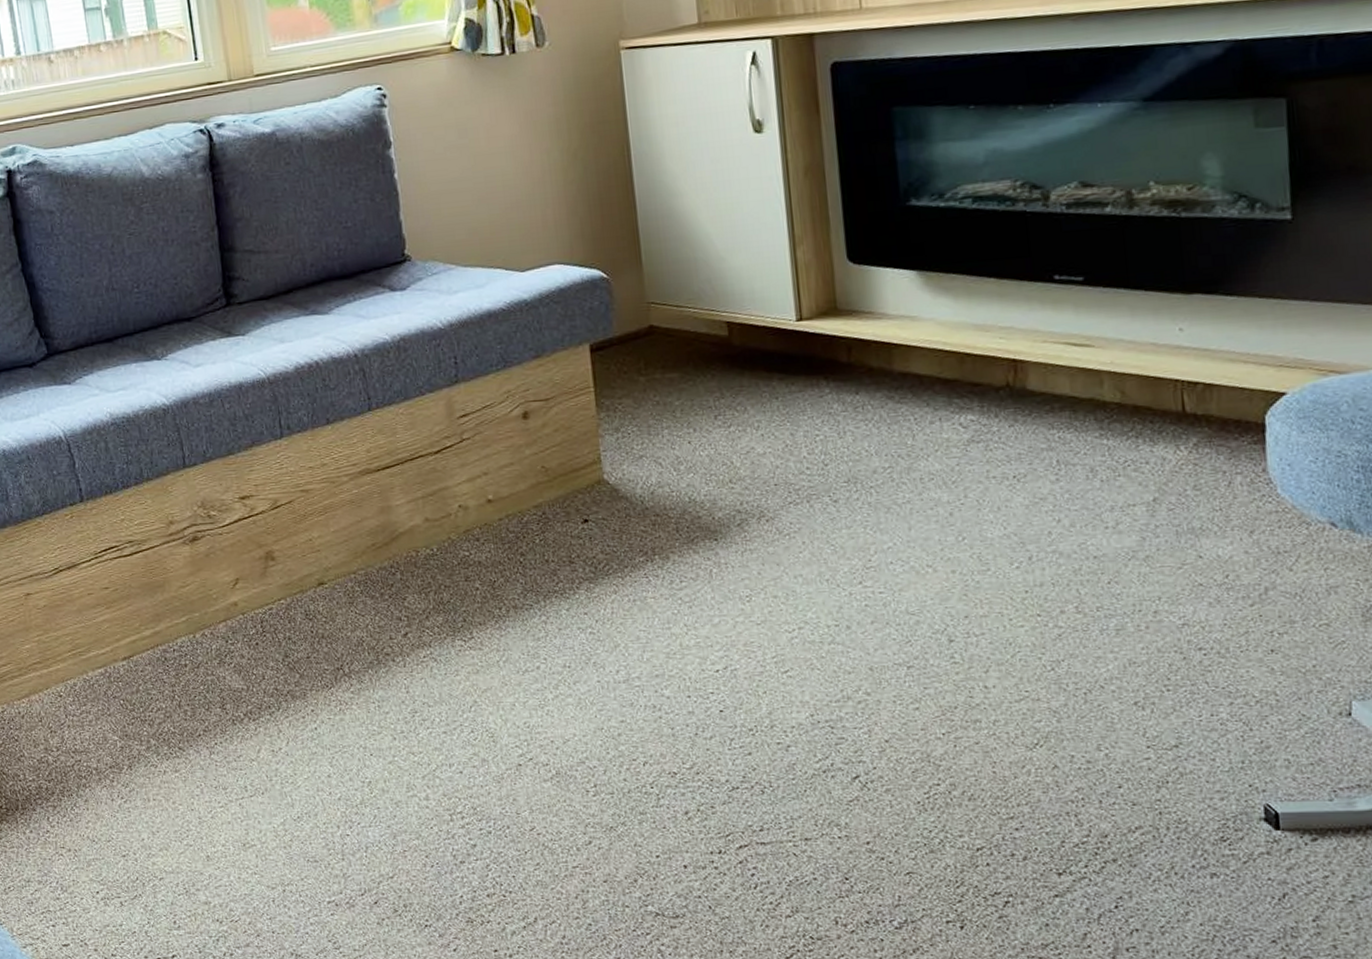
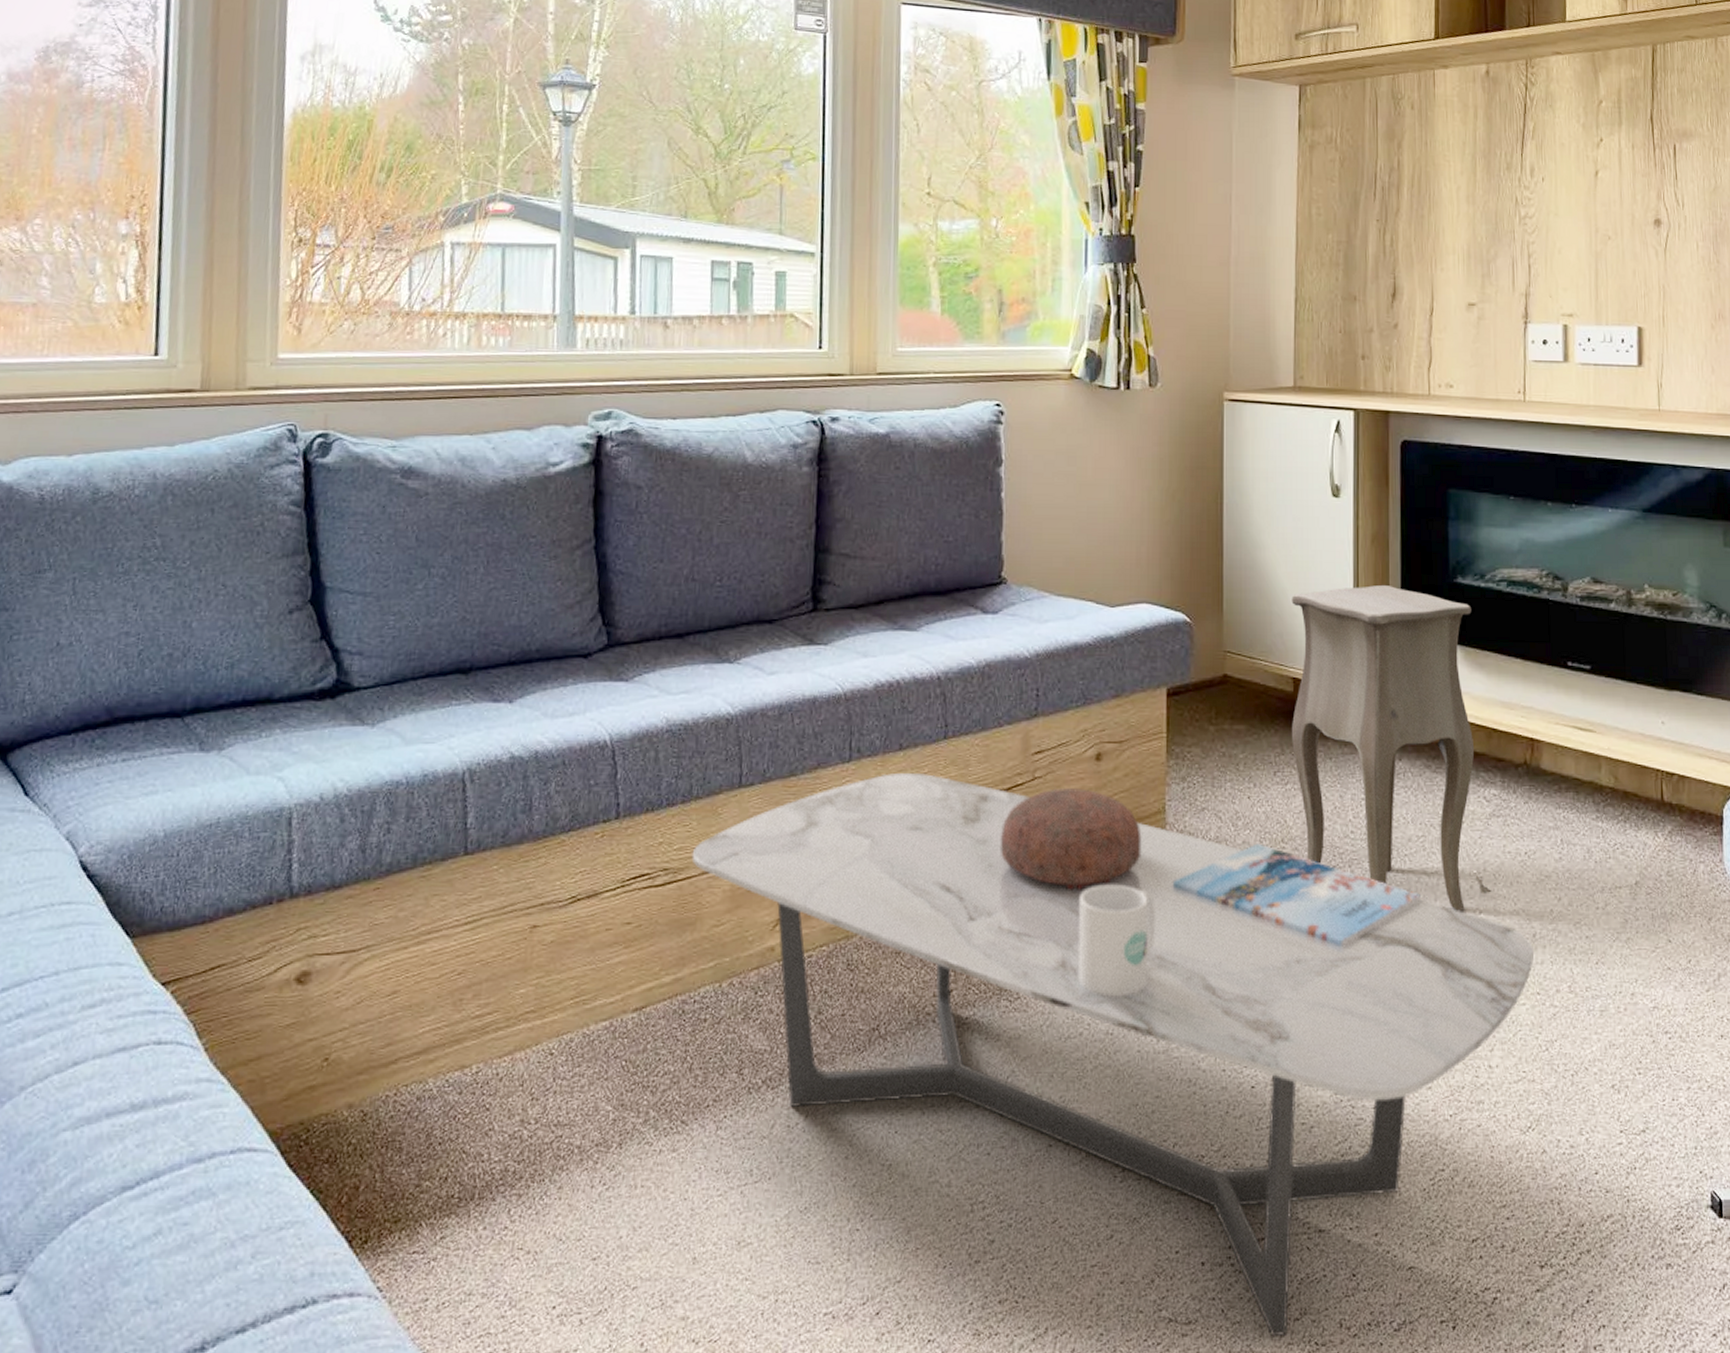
coffee table: none [151,443,1031,931] -> present [691,772,1534,1337]
decorative bowl: none [436,446,581,540] -> present [1001,788,1142,890]
mug: none [522,532,603,634] -> present [1078,884,1155,997]
magazine: none [616,485,892,579] -> present [1172,843,1421,947]
side table: none [717,217,976,538] -> present [1292,584,1492,911]

